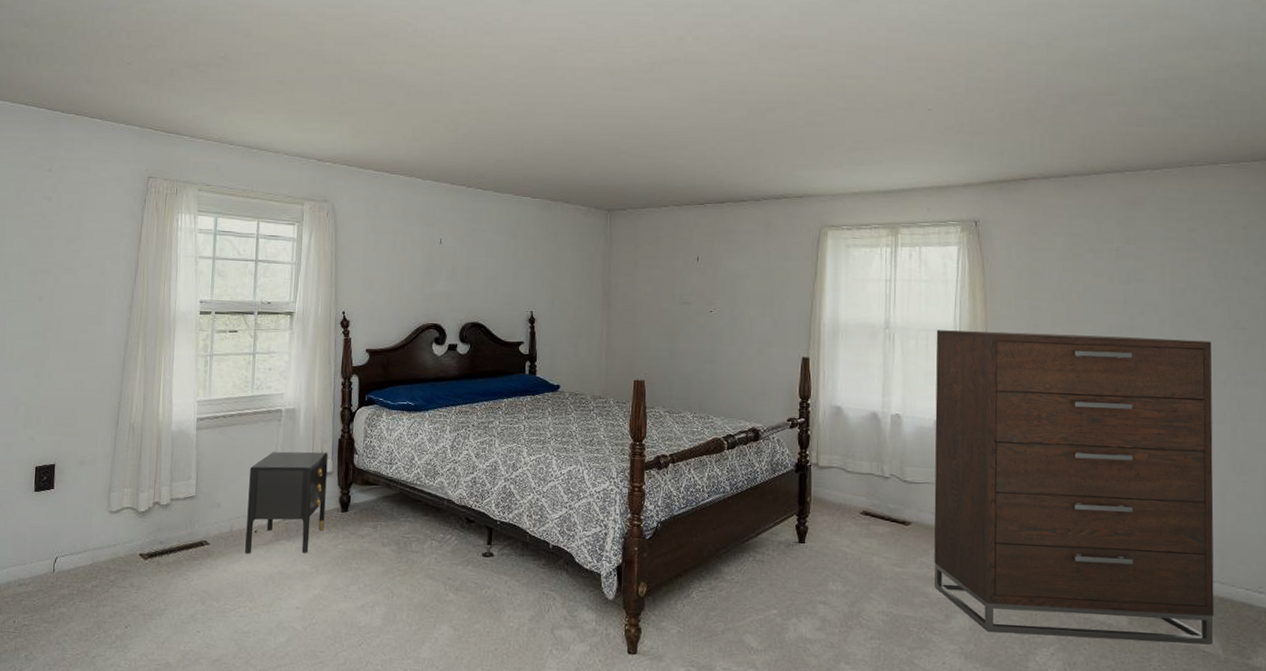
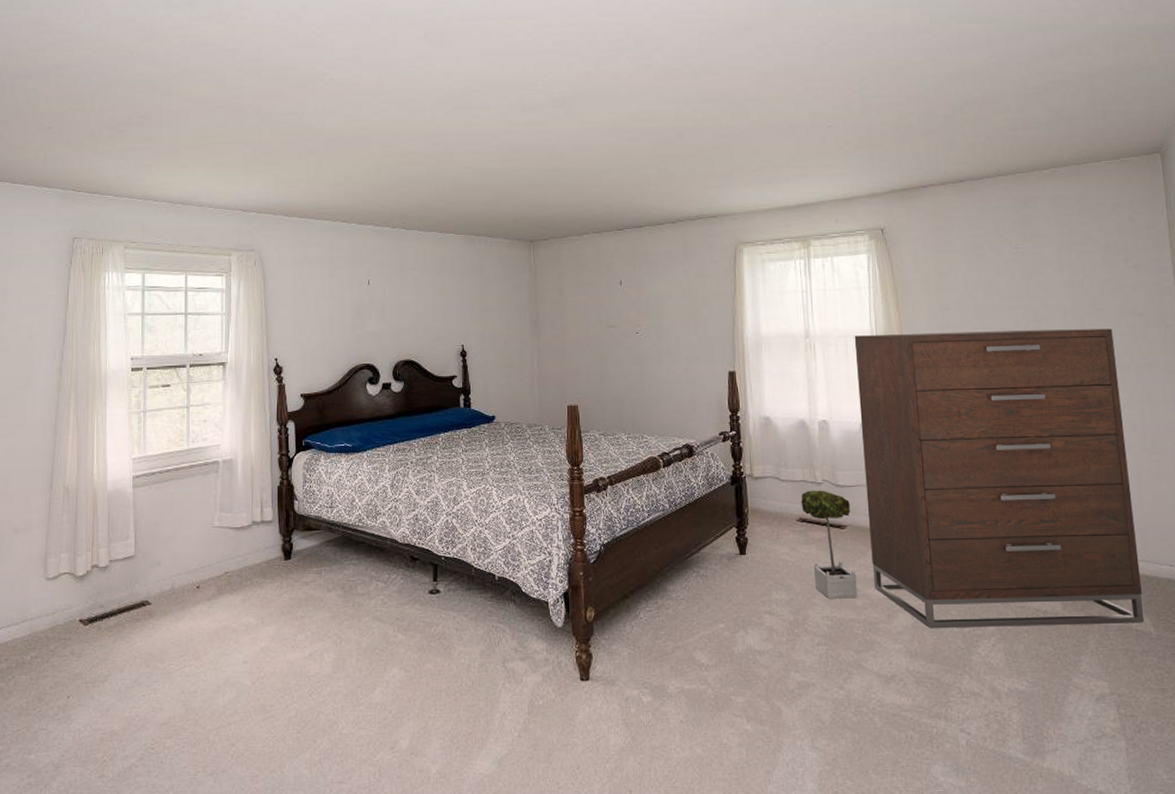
nightstand: present [245,451,328,554] -> none [188,501,268,611]
potted tree: none [866,484,917,596] -> present [801,490,858,599]

